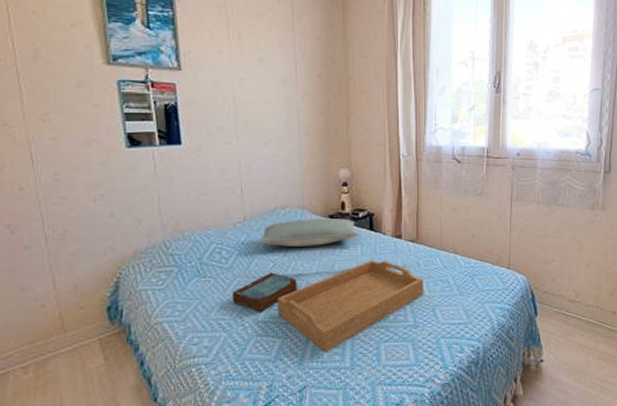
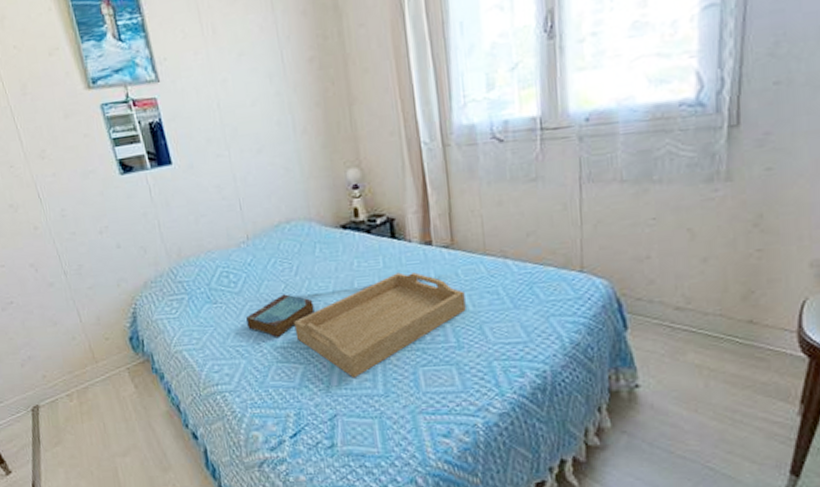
pillow: present [258,218,360,247] -> none [265,227,380,266]

